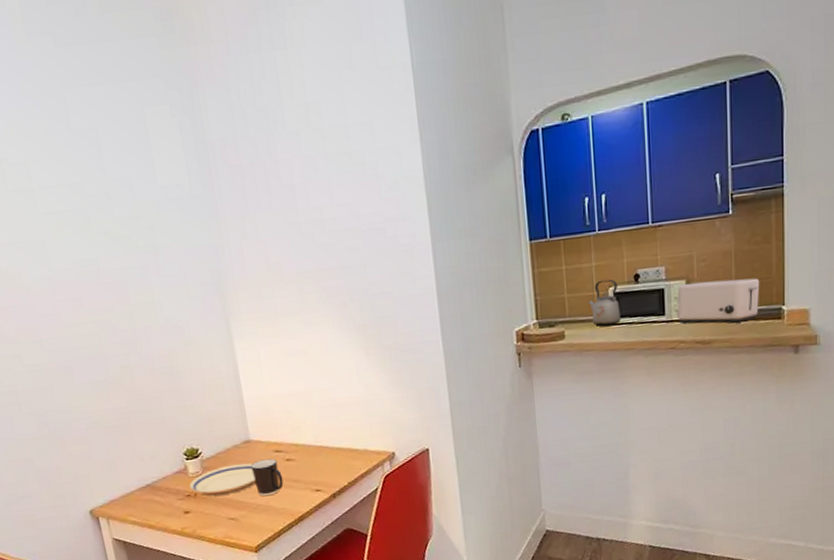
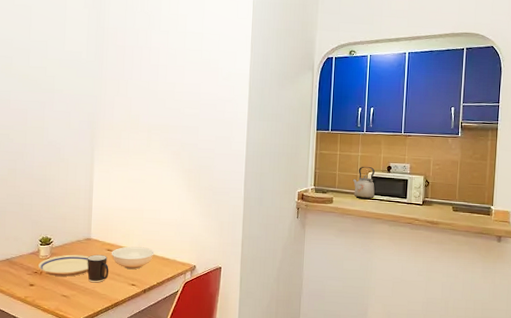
bowl: none [280,439,338,471] -> present [111,246,155,269]
toaster: present [677,278,760,324] -> none [416,178,477,213]

